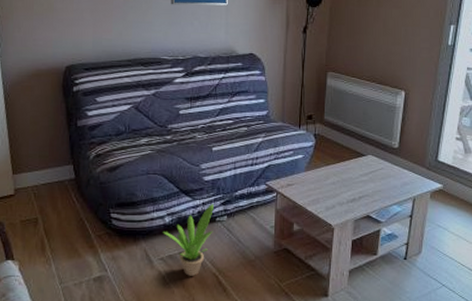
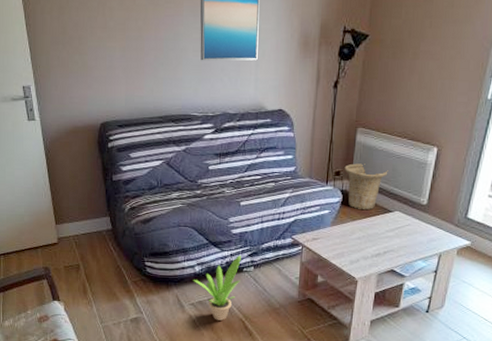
basket: none [316,107,359,155] -> present [344,163,388,211]

